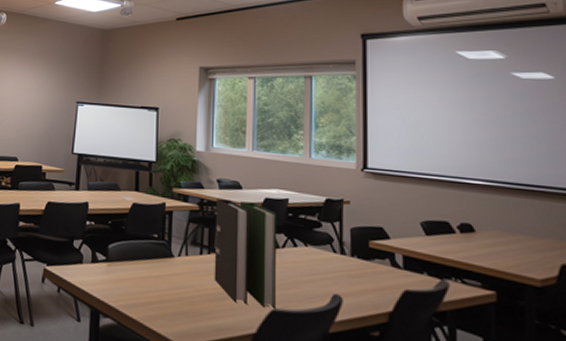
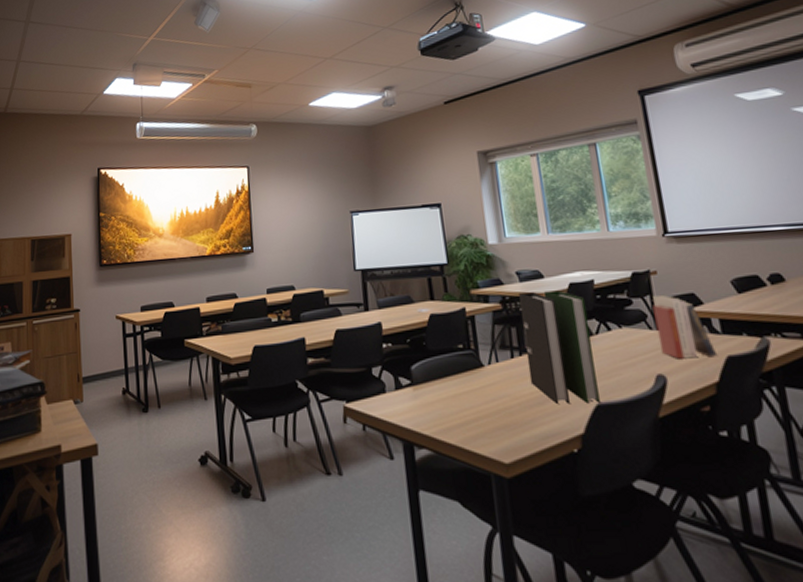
books: none [340,223,396,289] -> present [652,294,718,359]

